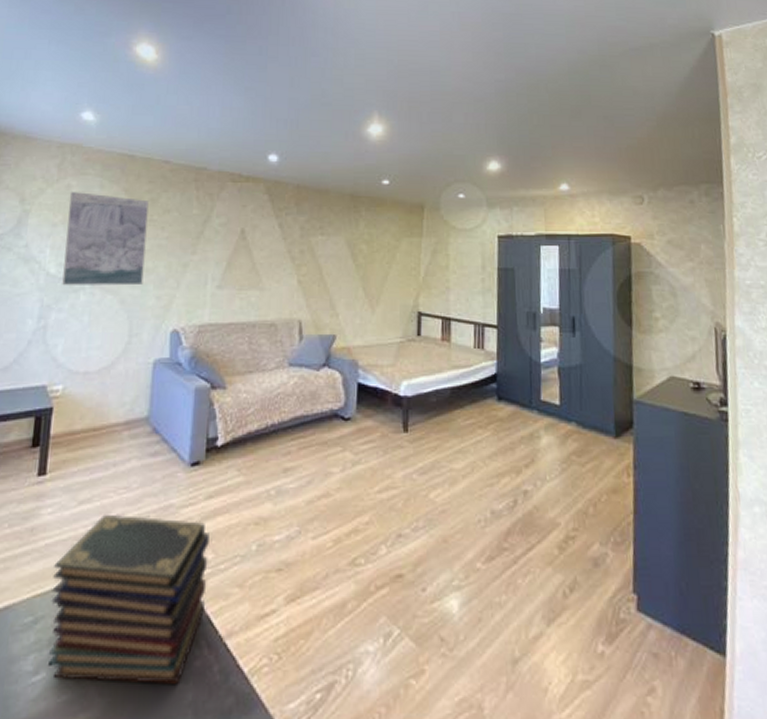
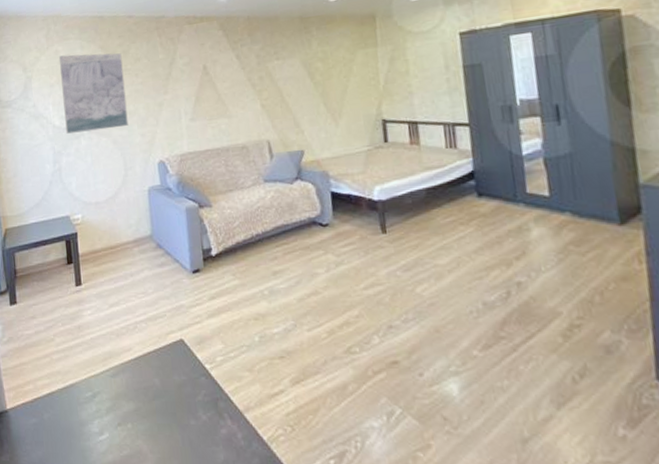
book stack: present [48,514,209,684] -> none [100,314,223,446]

